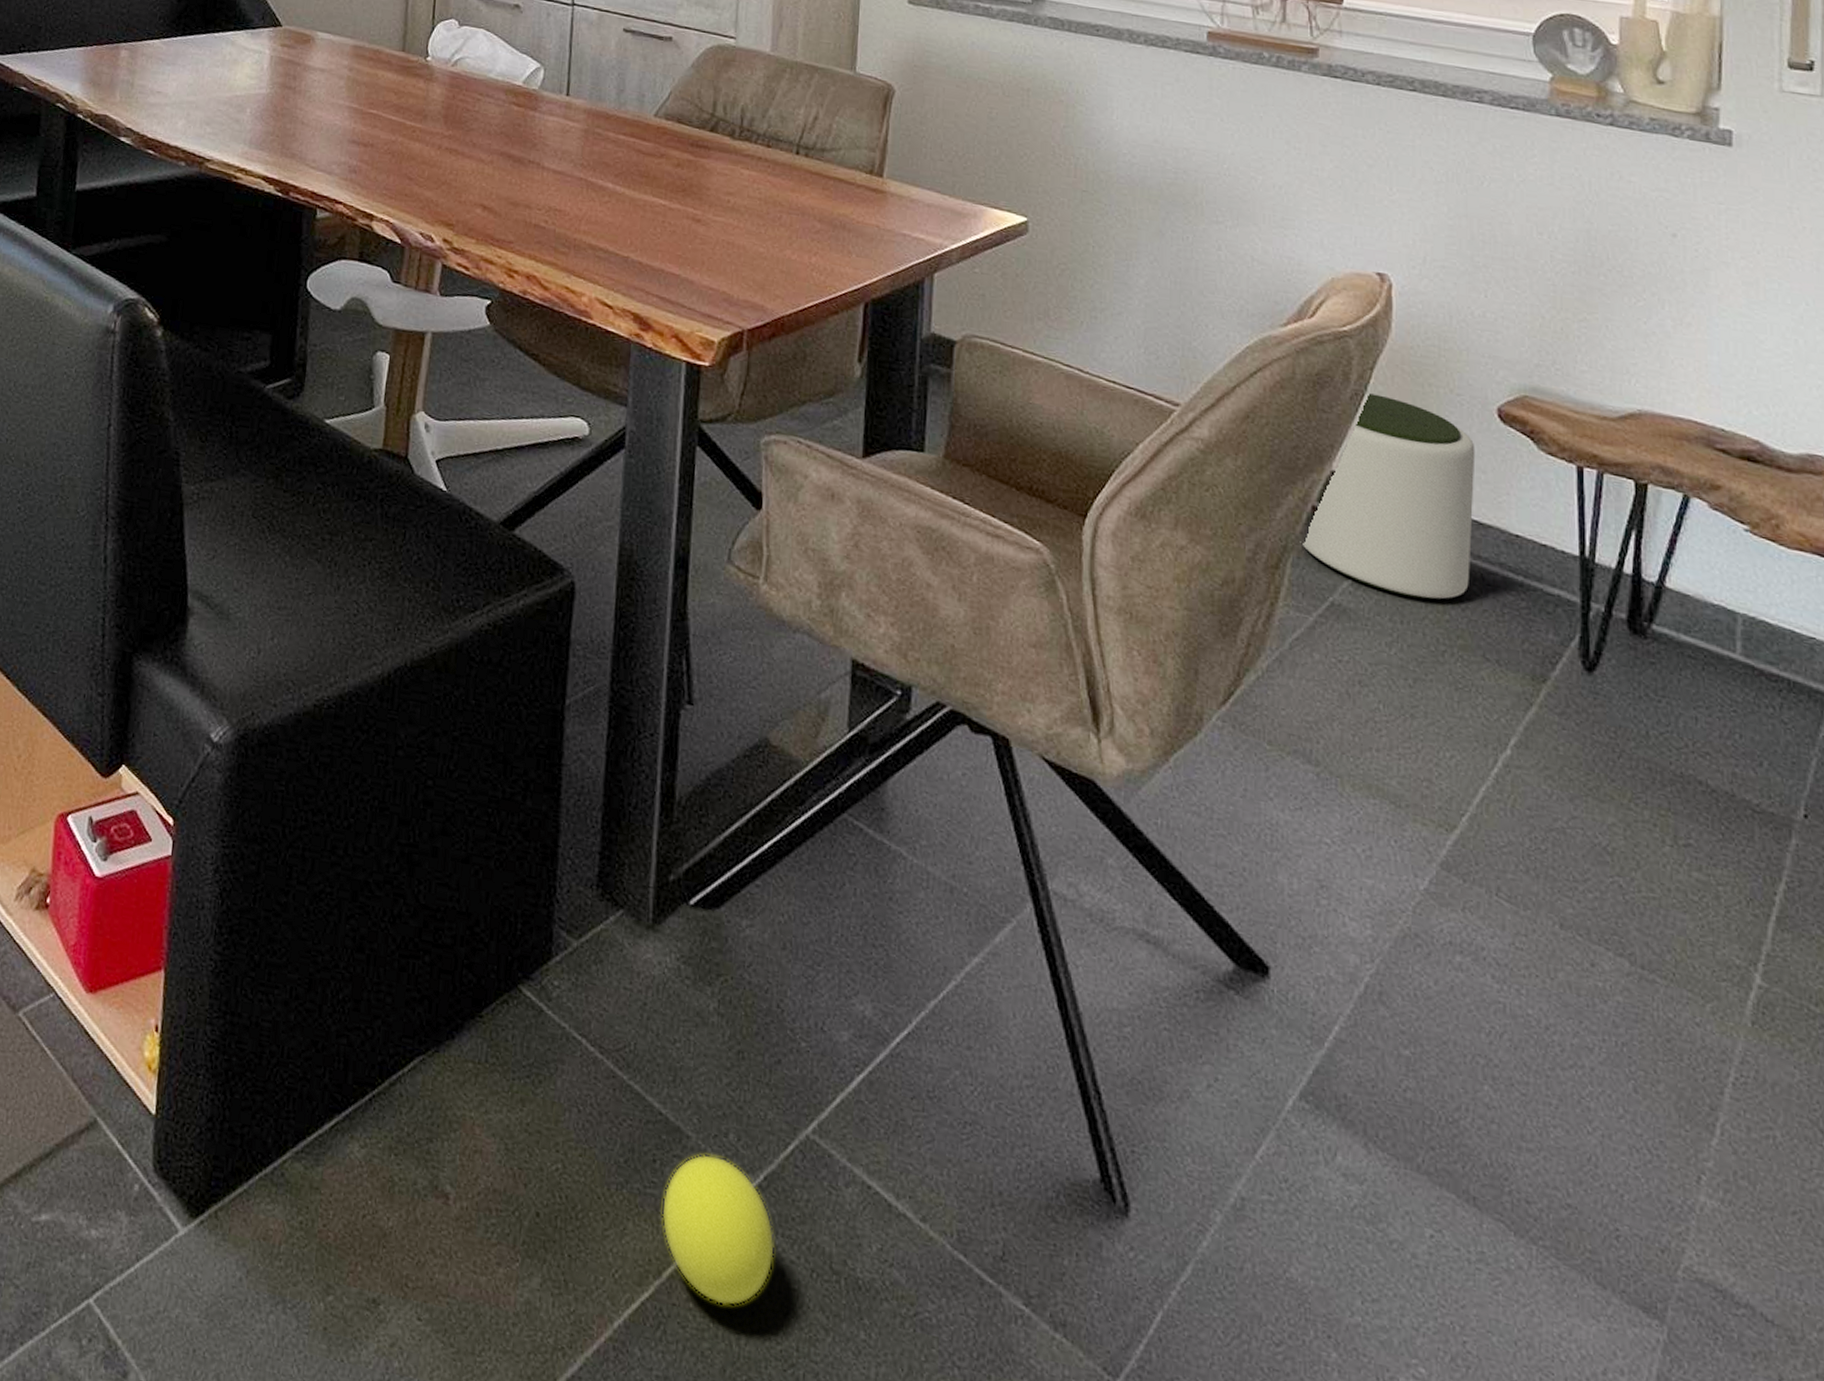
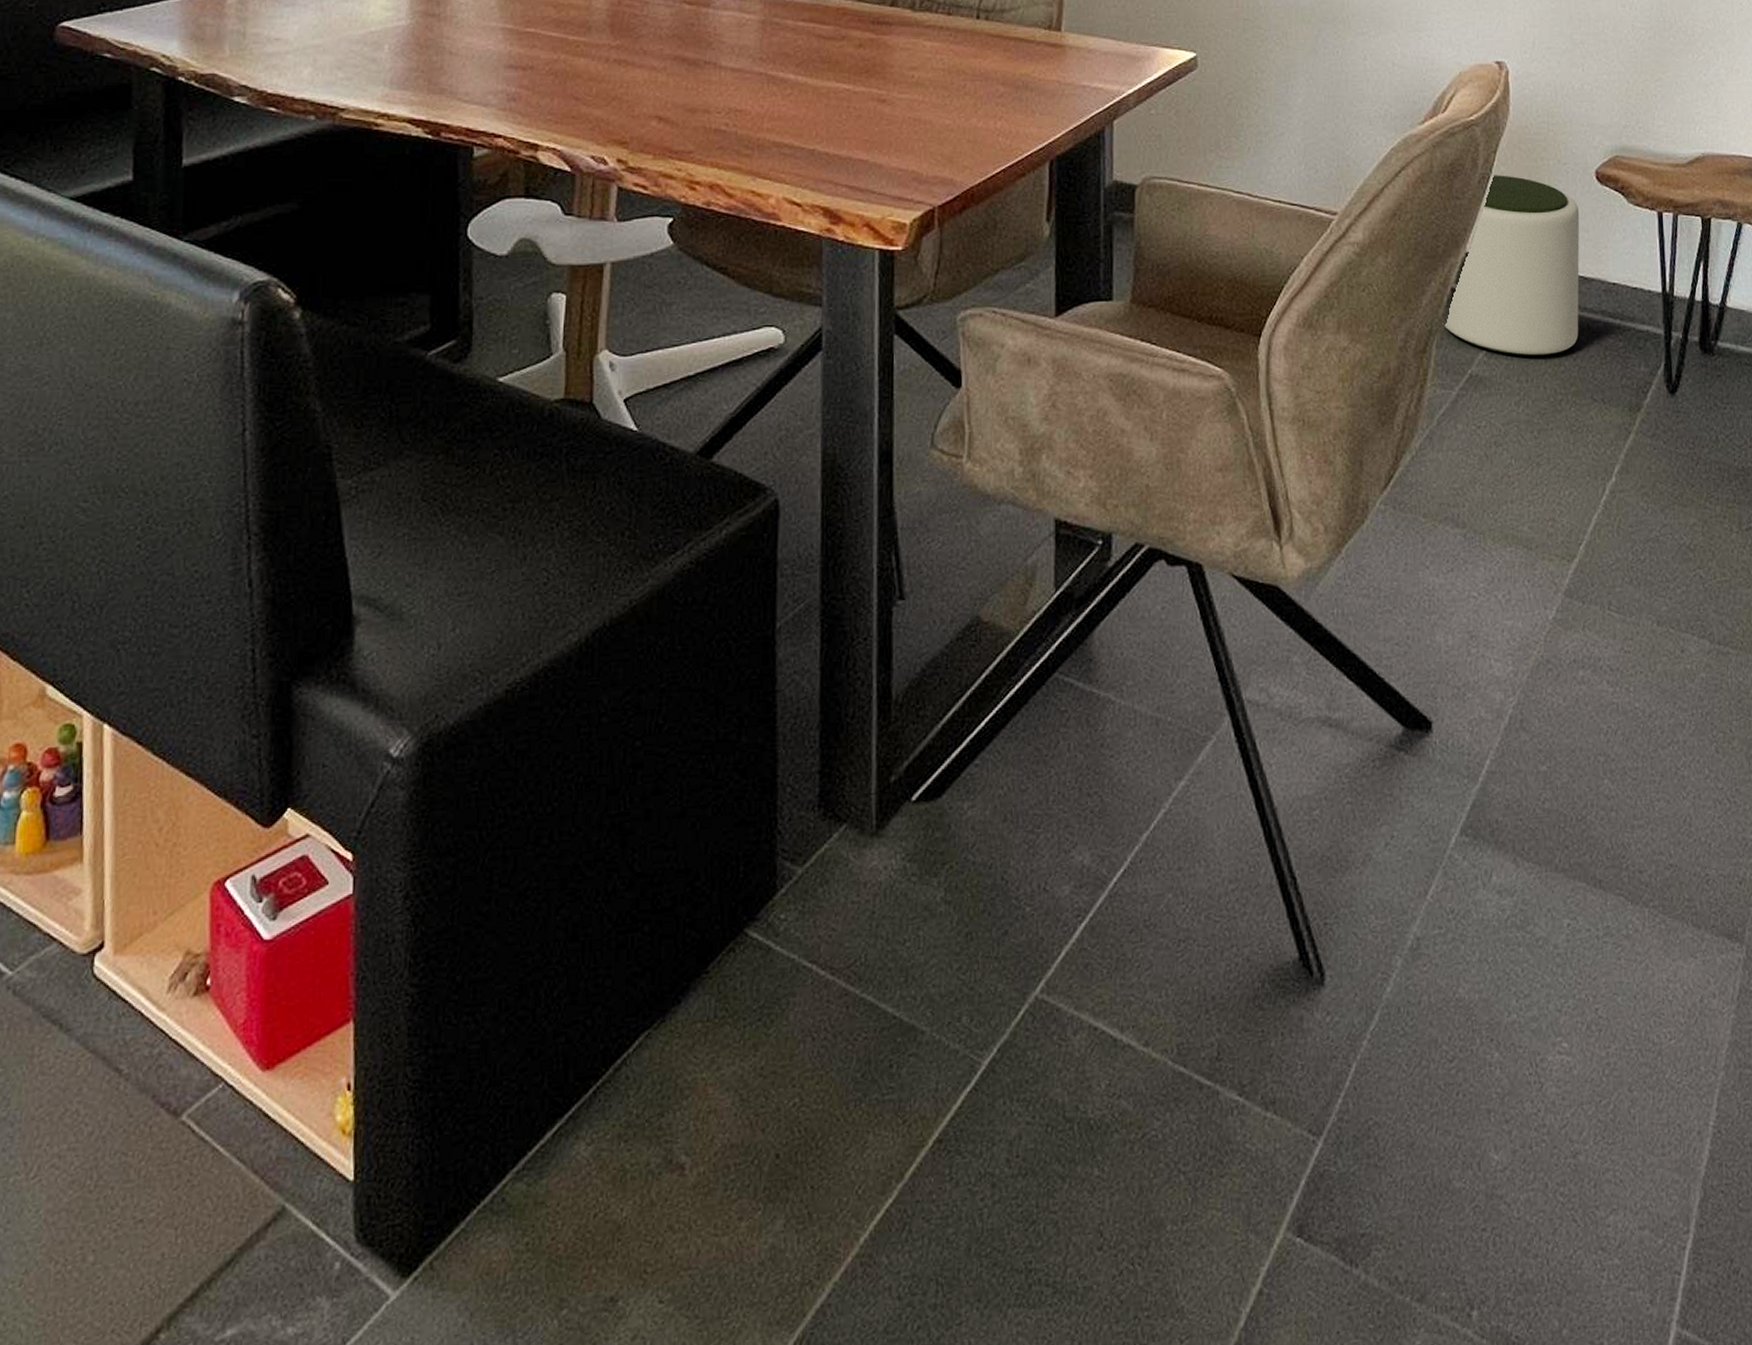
ball: present [661,1153,775,1307] -> none [900,1042,1011,1187]

